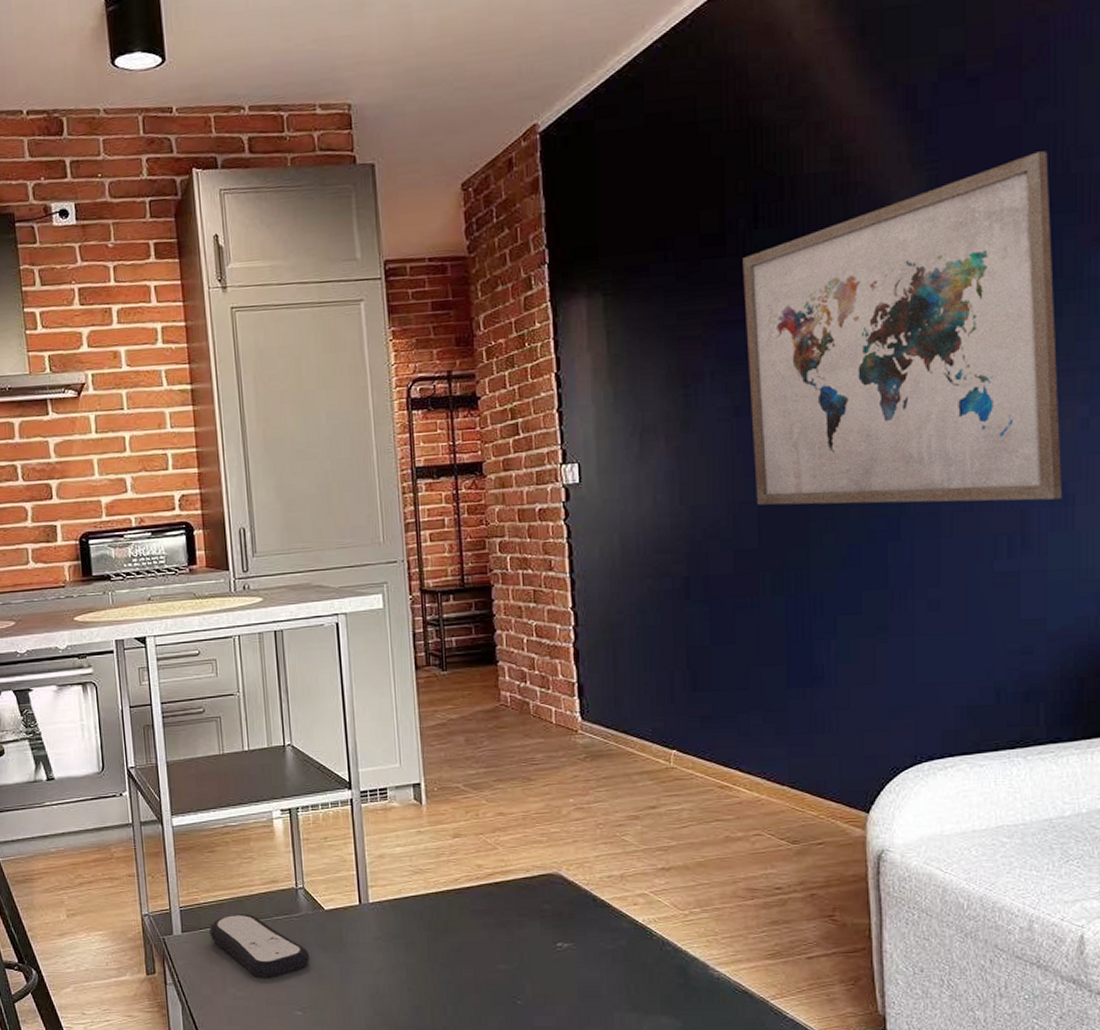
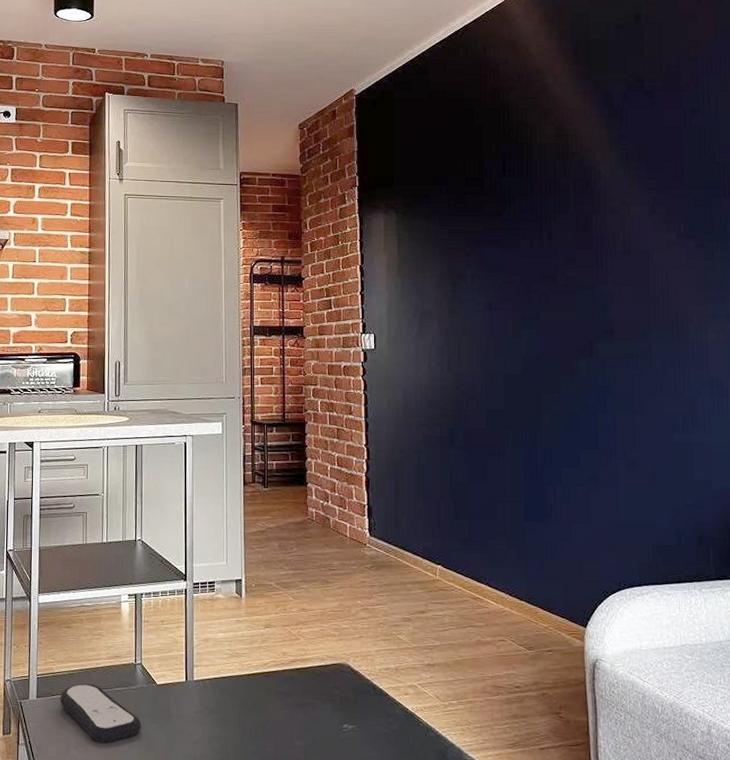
wall art: present [743,151,1062,505] -> none [495,145,719,391]

